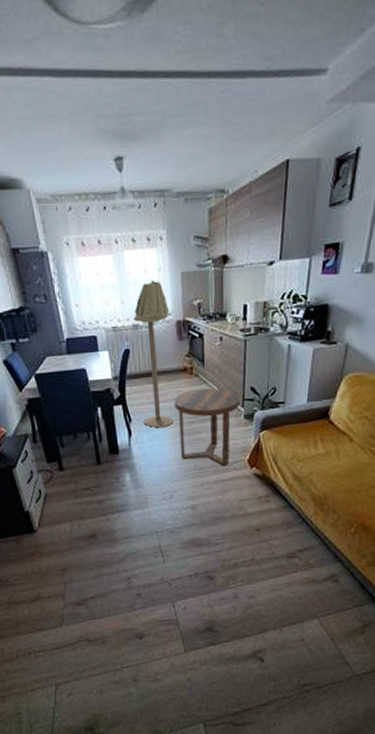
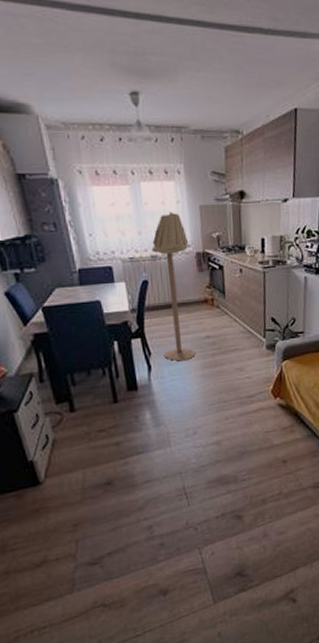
side table: present [174,388,241,467] -> none [195,319,262,398]

